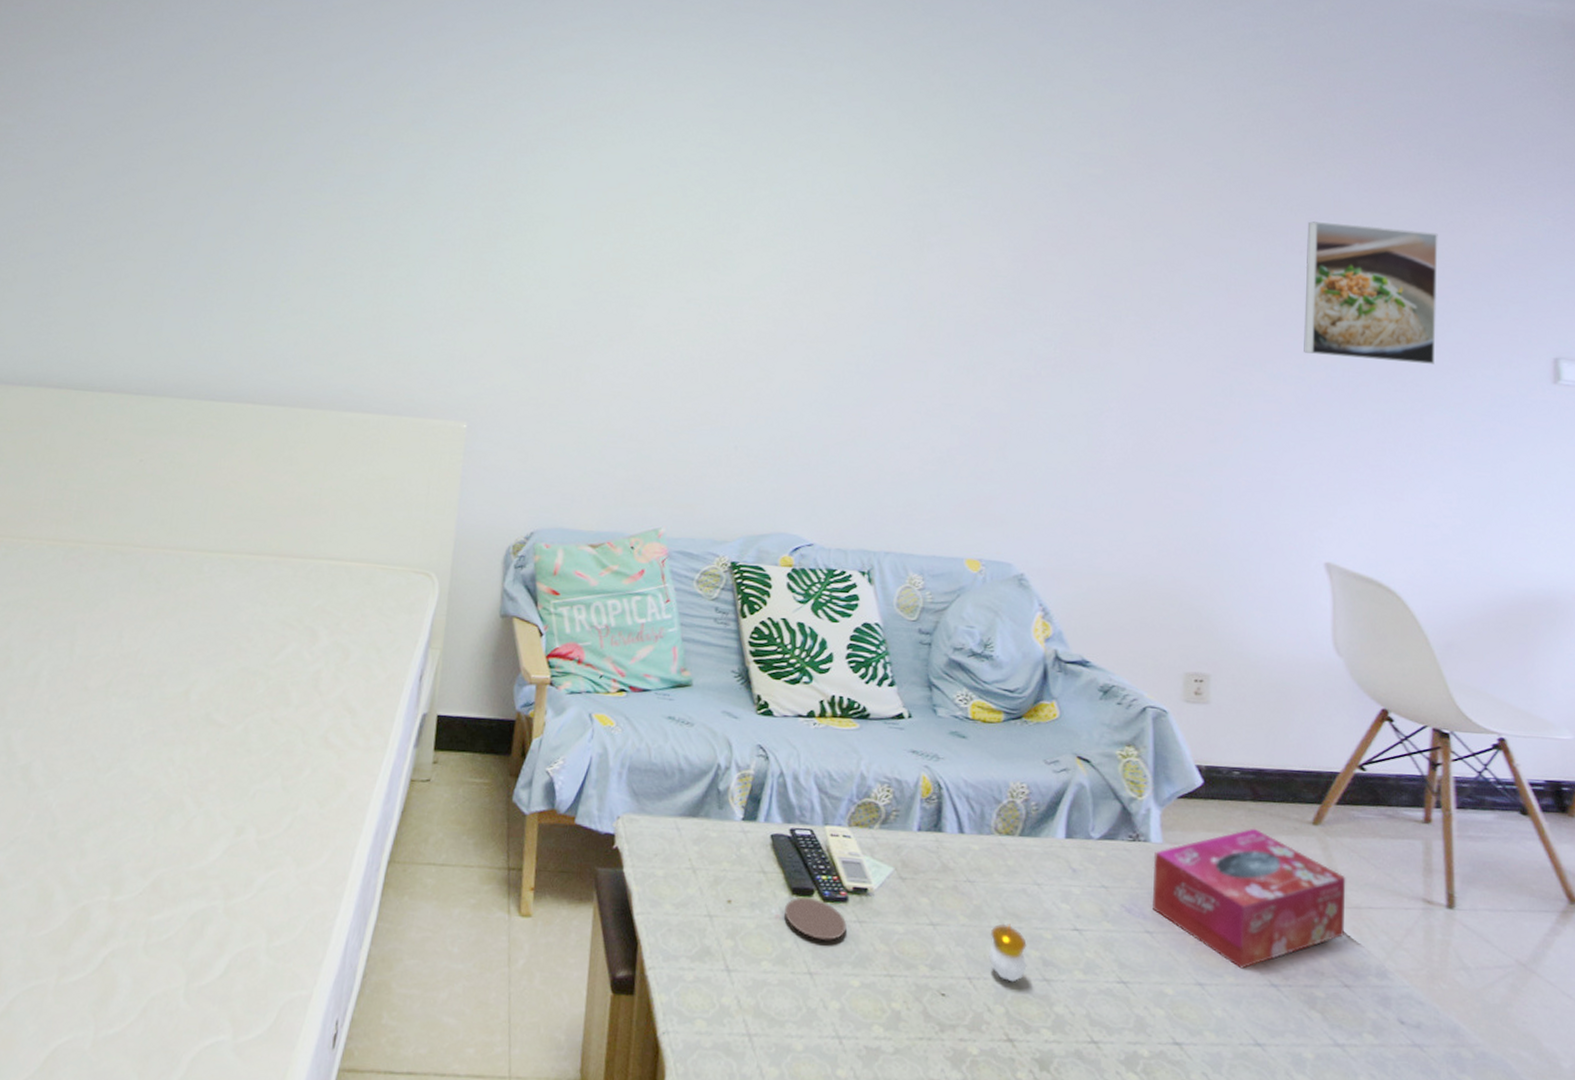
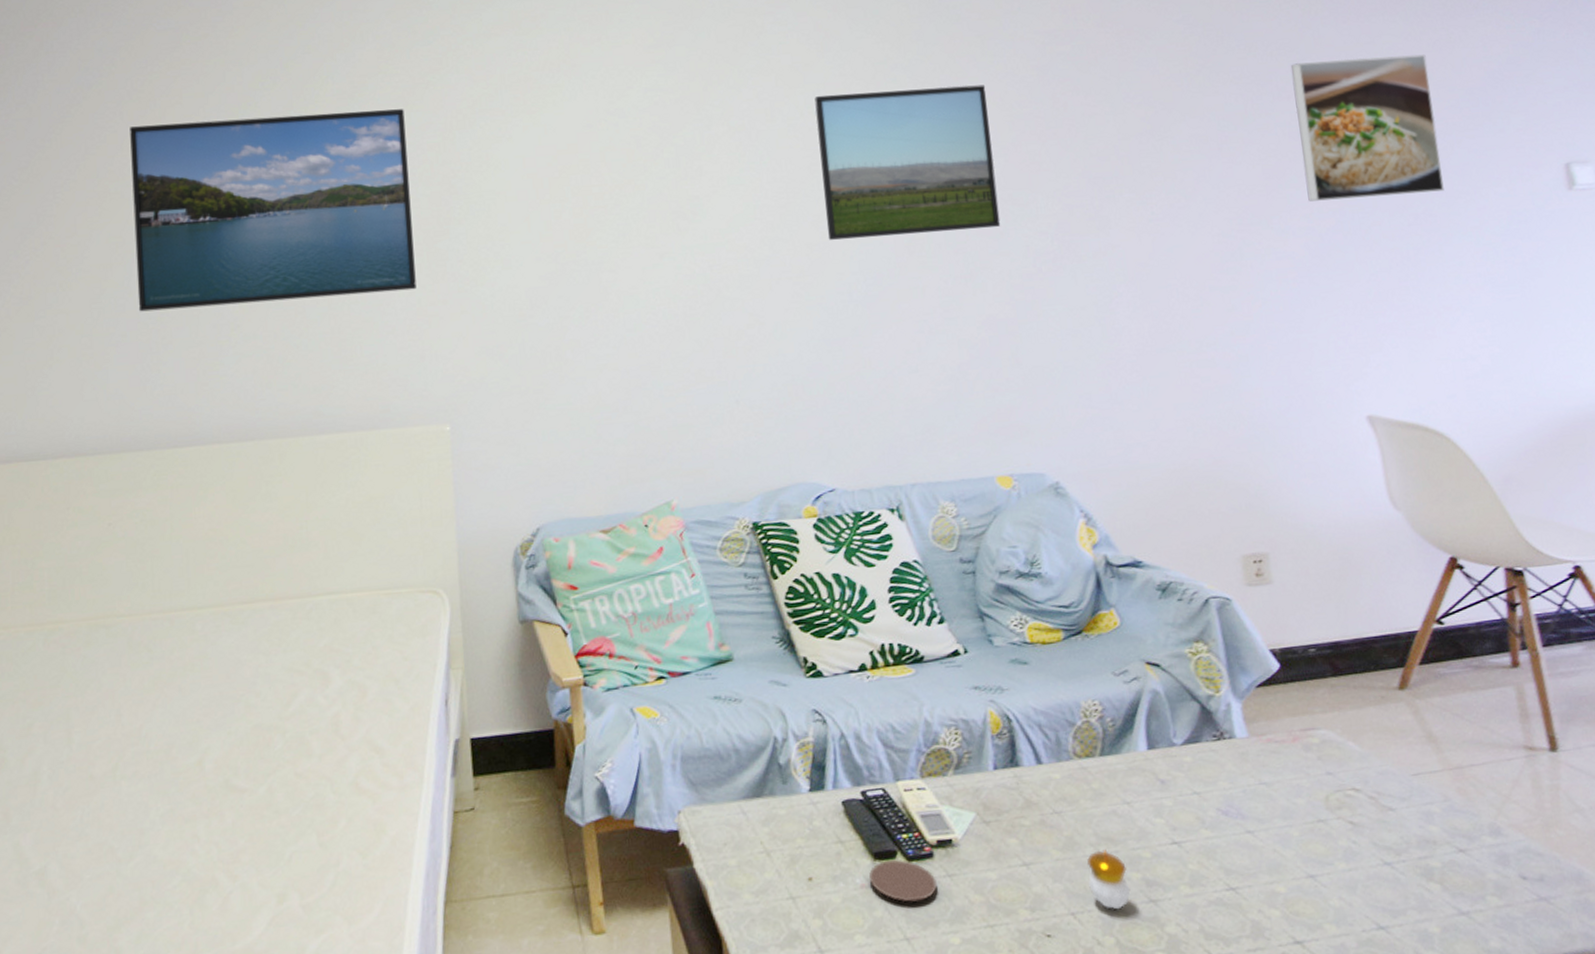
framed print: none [200,100,474,293] -> present [130,109,417,312]
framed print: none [846,176,1017,327] -> present [814,85,1001,240]
tissue box: present [1153,828,1346,969] -> none [1242,704,1450,853]

